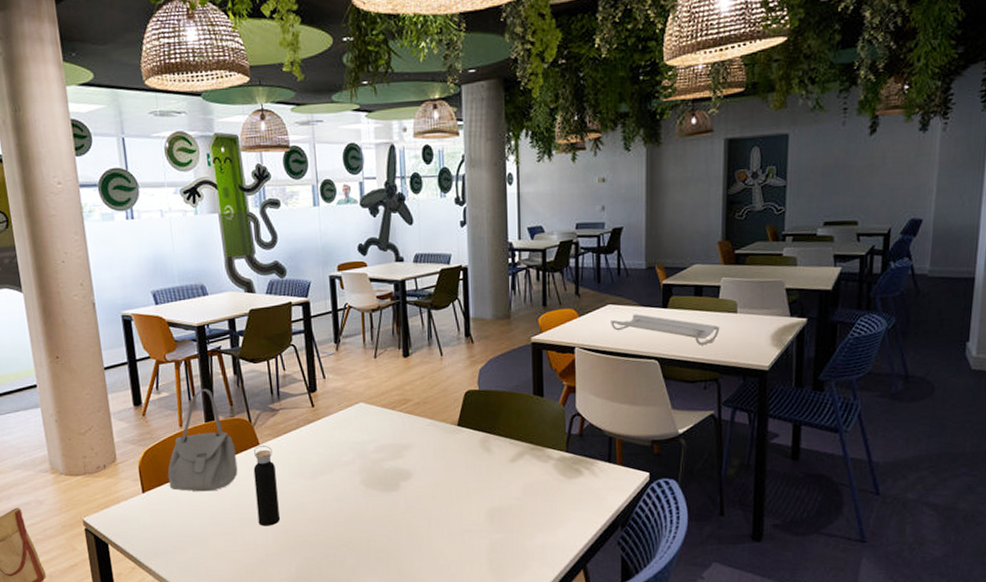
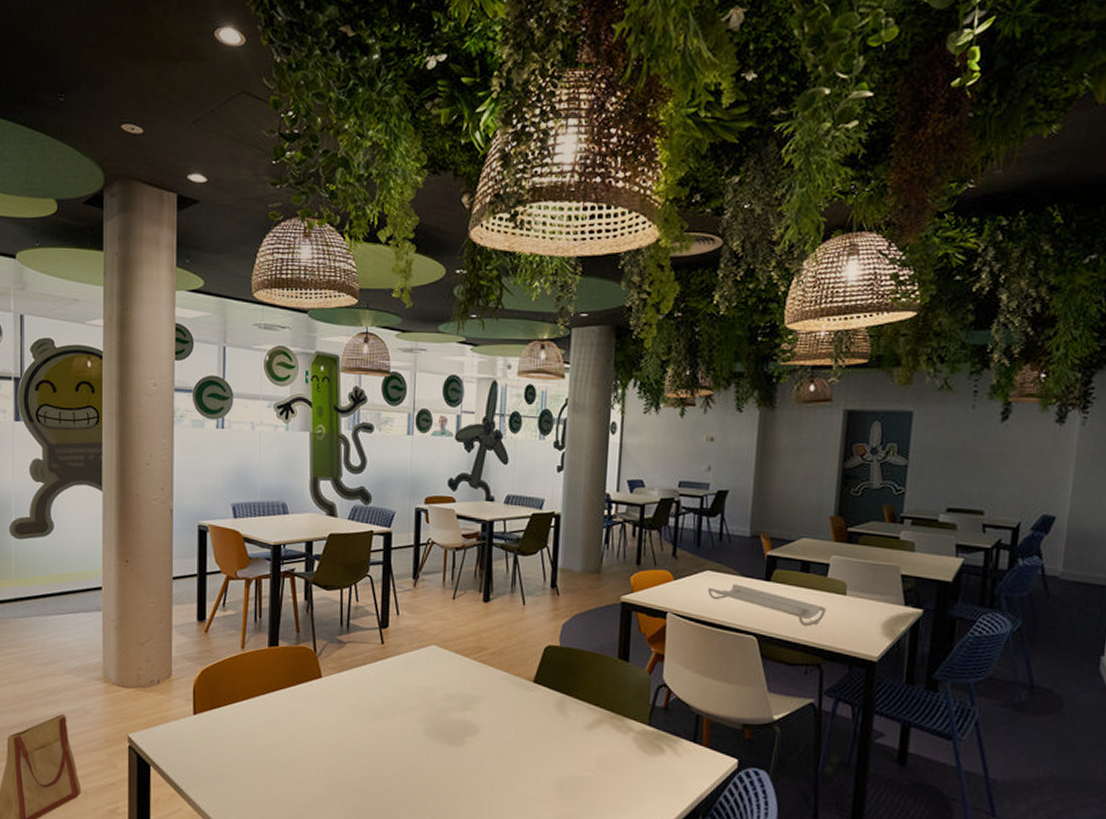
handbag: present [167,388,238,492] -> none [222,610,297,722]
water bottle: present [253,446,280,526] -> none [310,679,335,767]

